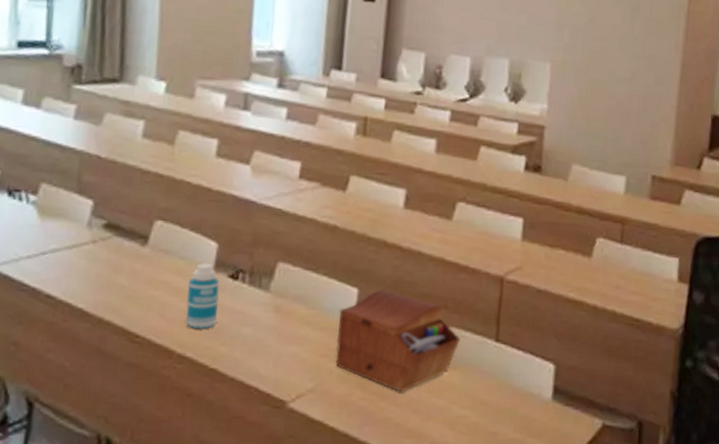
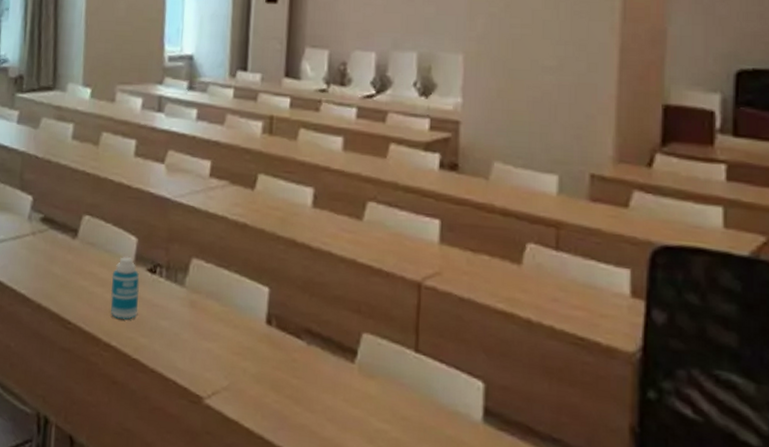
sewing box: present [335,288,461,392] -> none [249,289,376,398]

